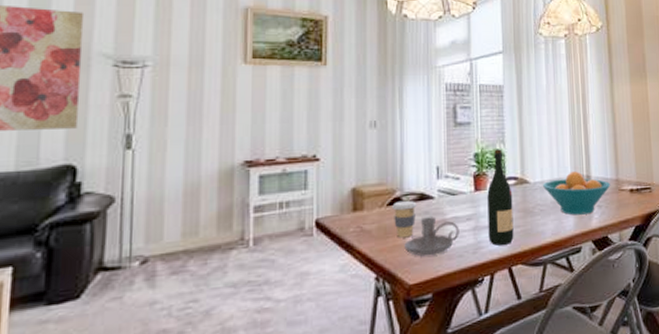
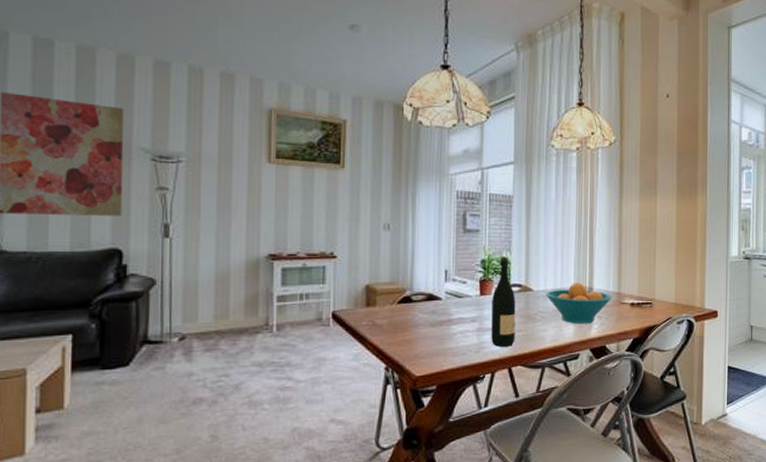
coffee cup: present [392,200,417,238] -> none [402,299,425,334]
candle holder: present [404,217,460,256] -> none [412,316,464,352]

